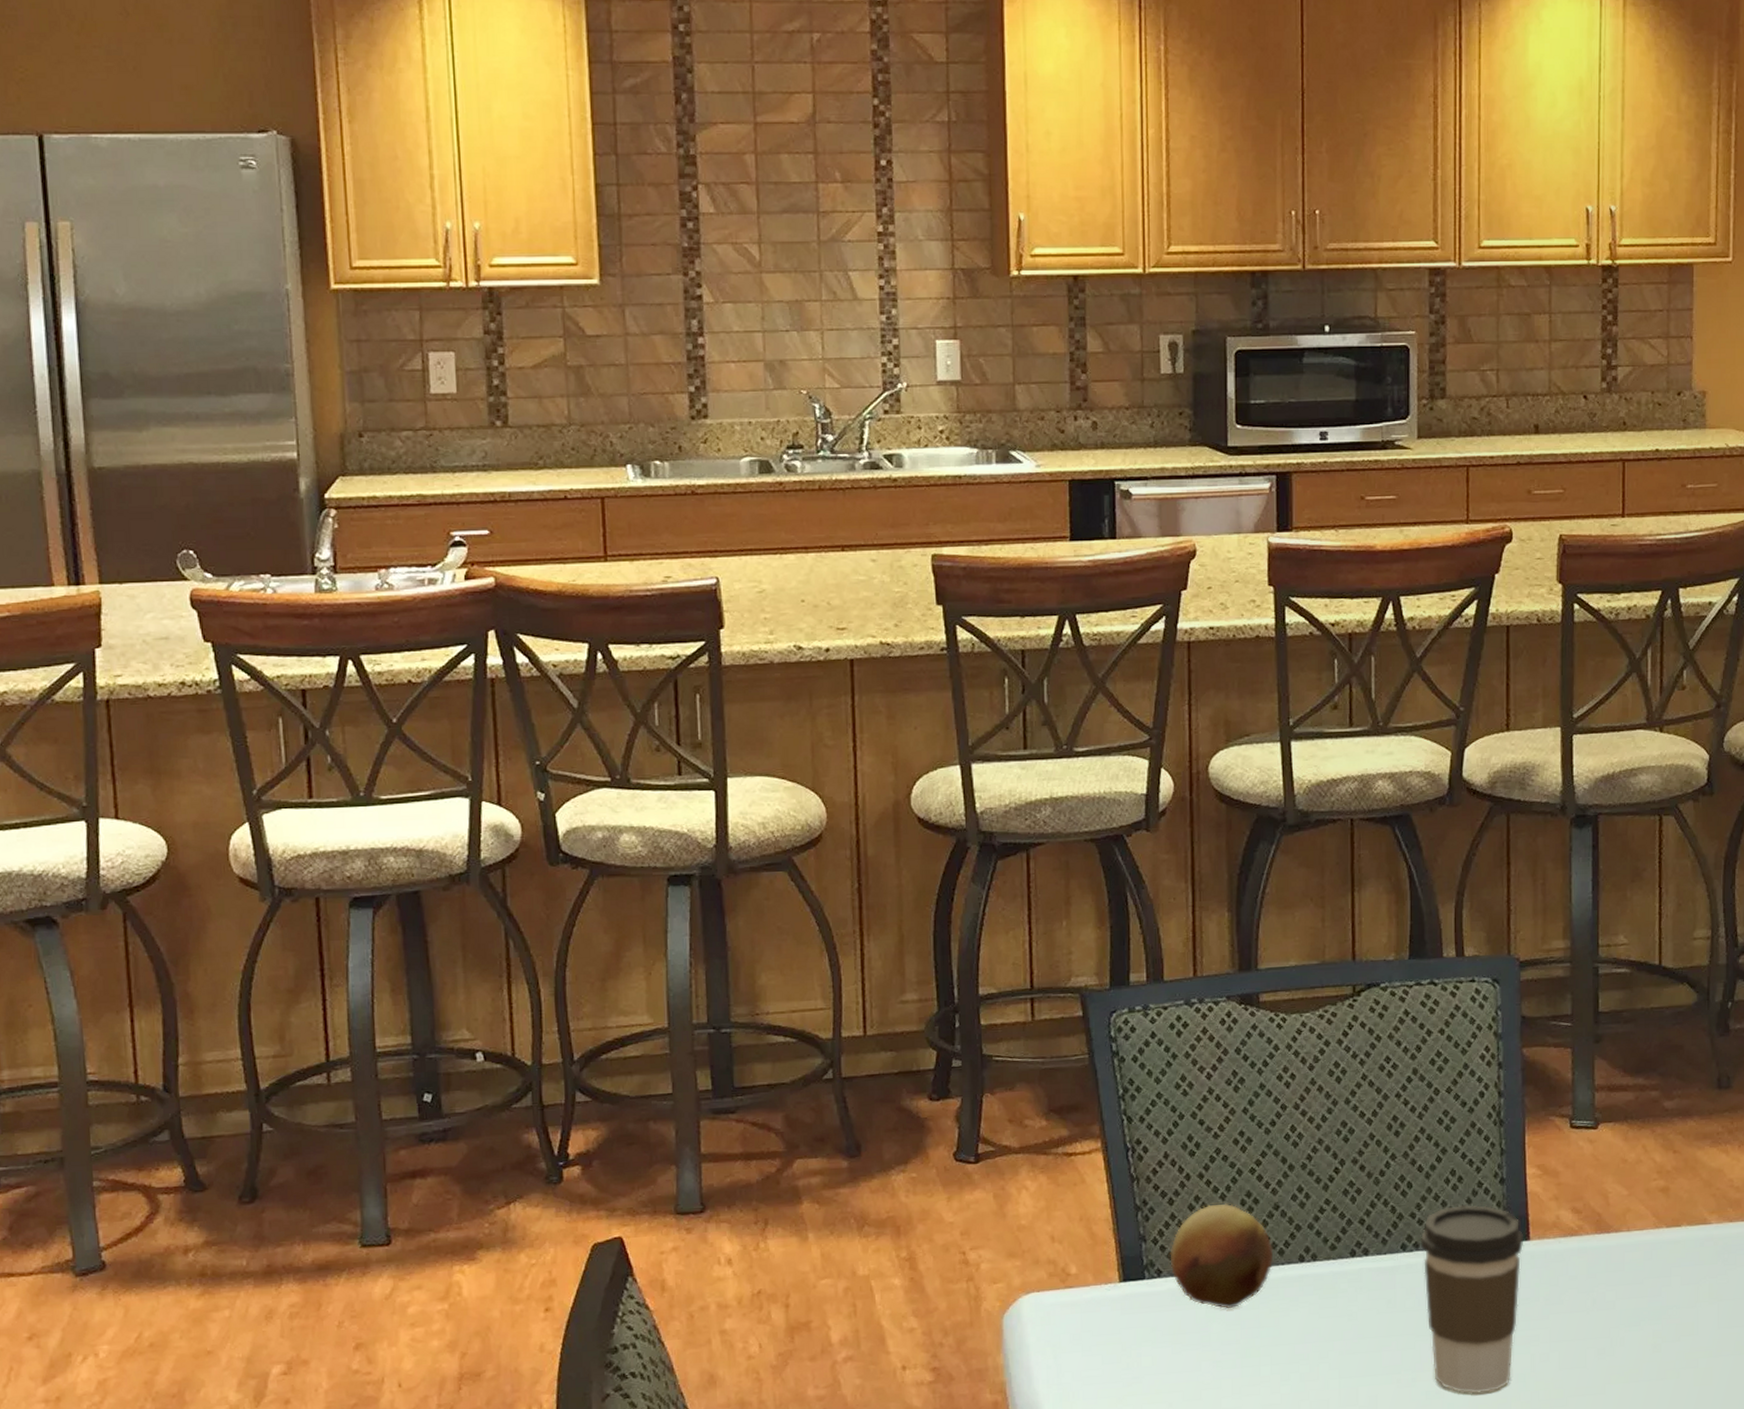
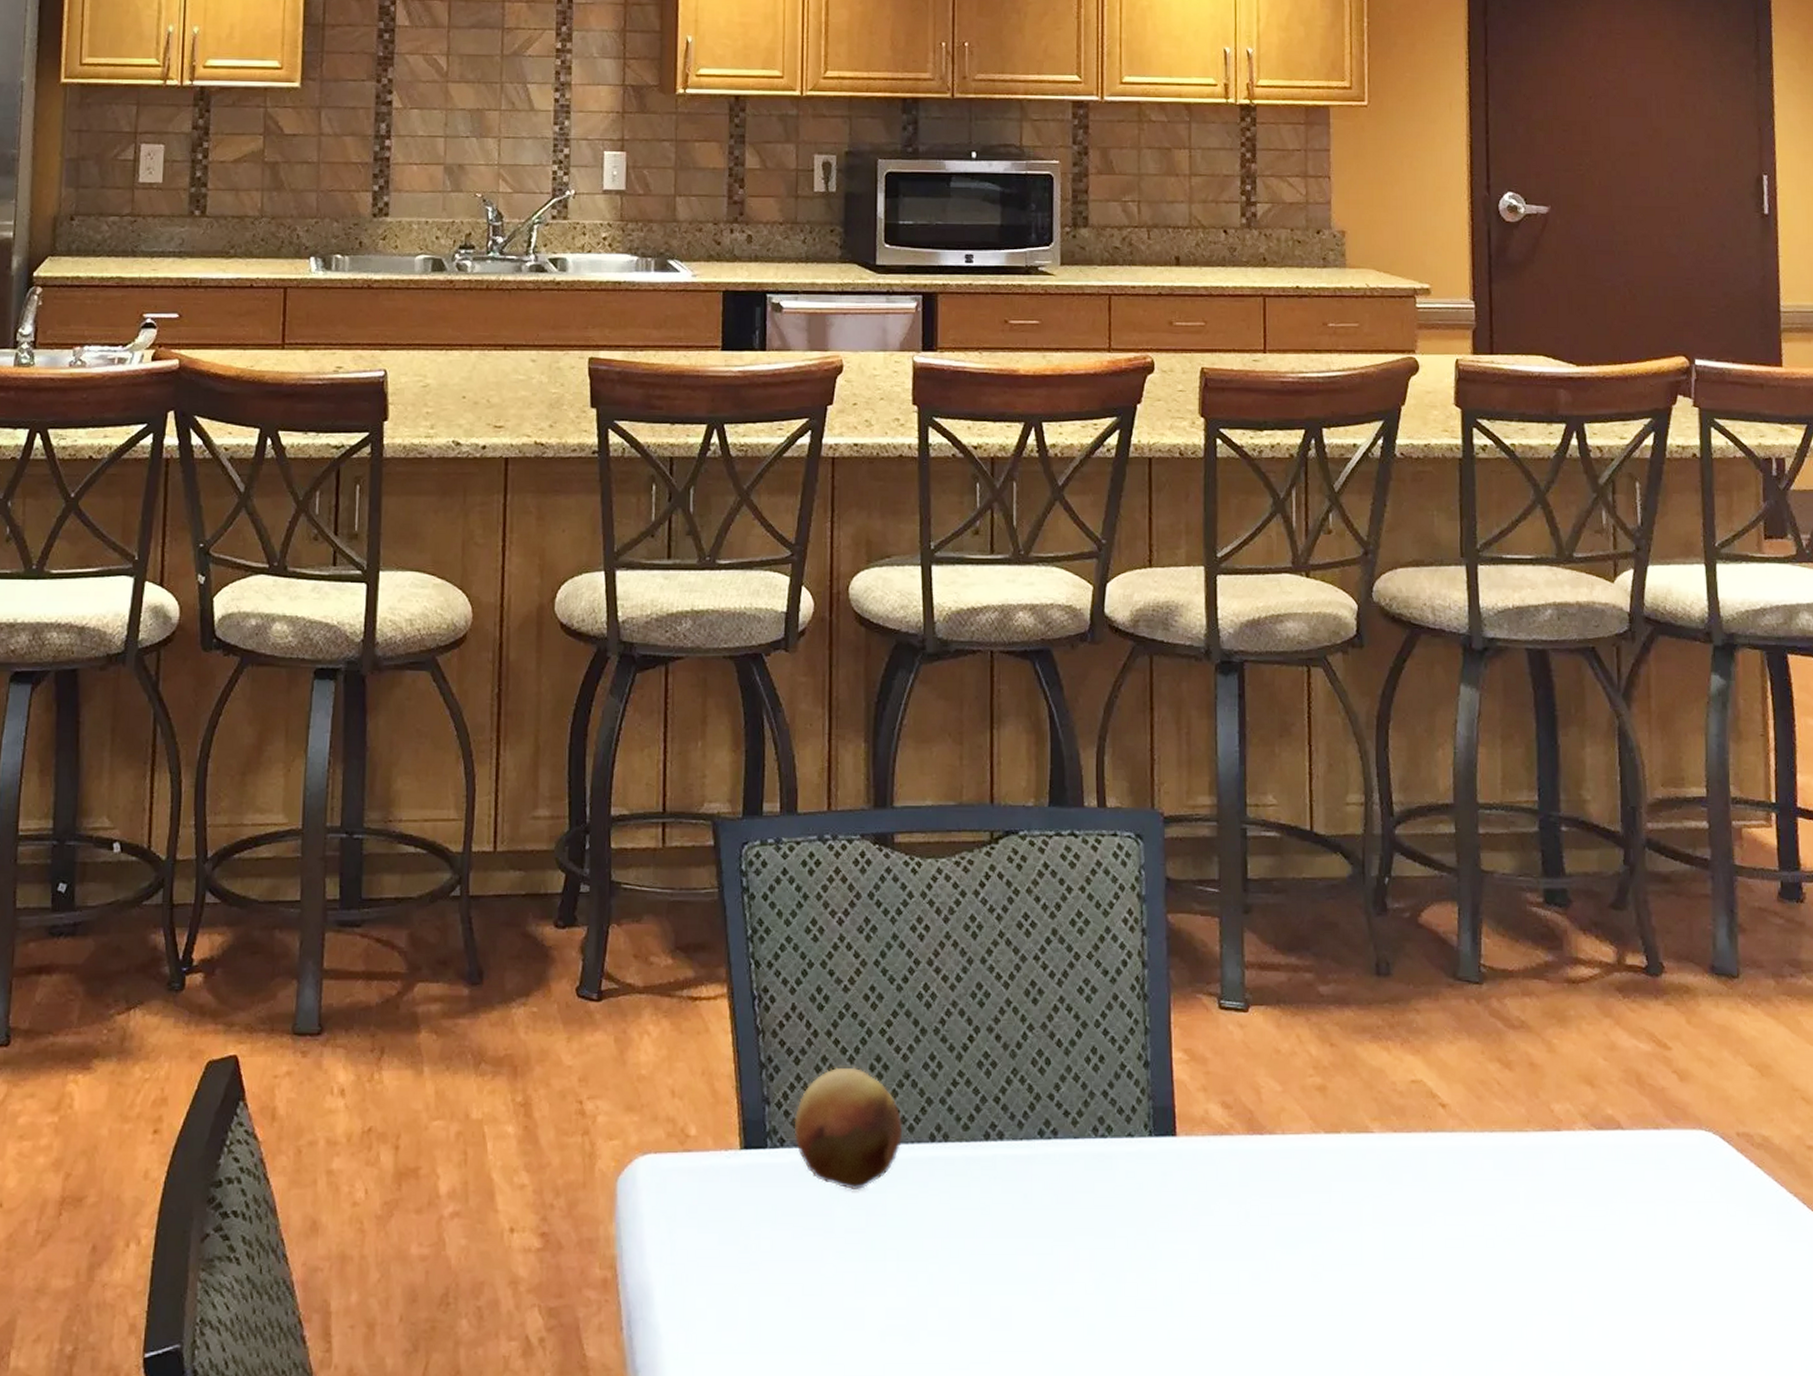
coffee cup: present [1420,1205,1523,1394] -> none [1058,1090,1169,1315]

